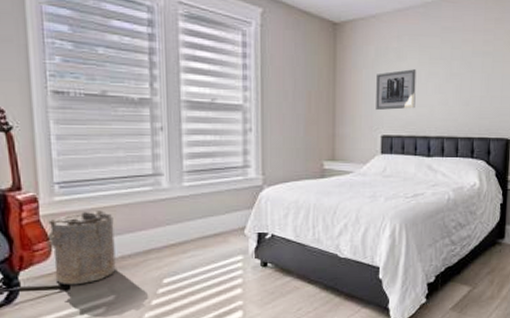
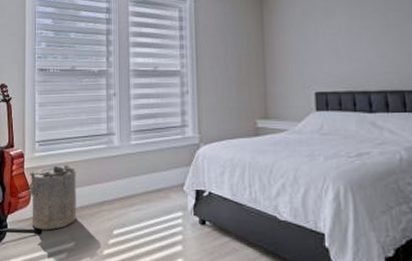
wall art: present [376,69,416,111] -> none [305,25,350,68]

